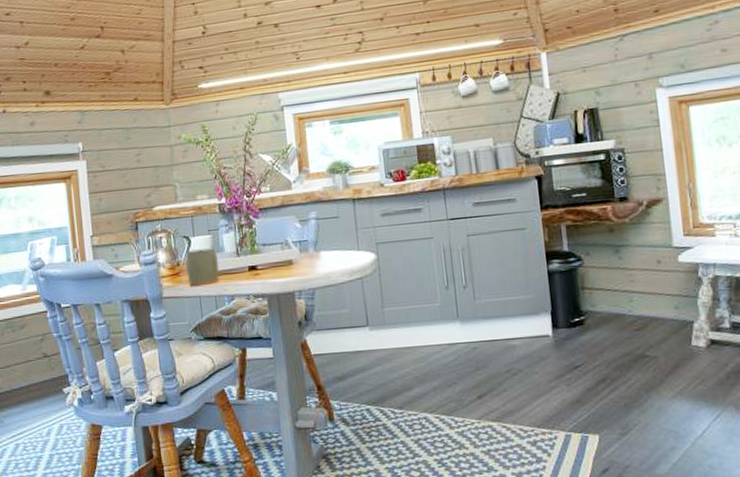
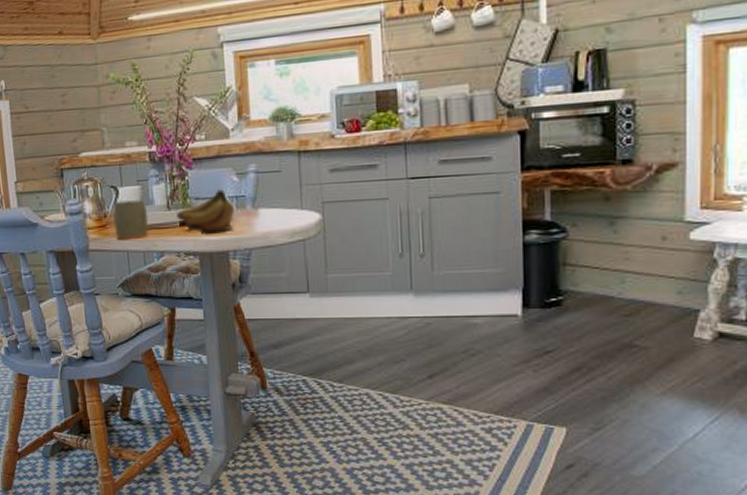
fruit: none [245,235,299,277] -> present [176,189,236,234]

